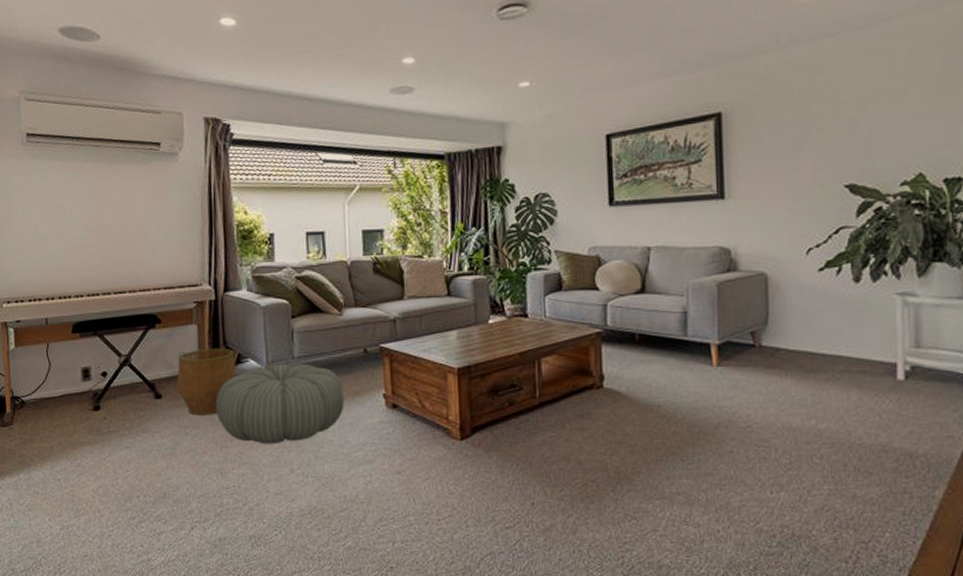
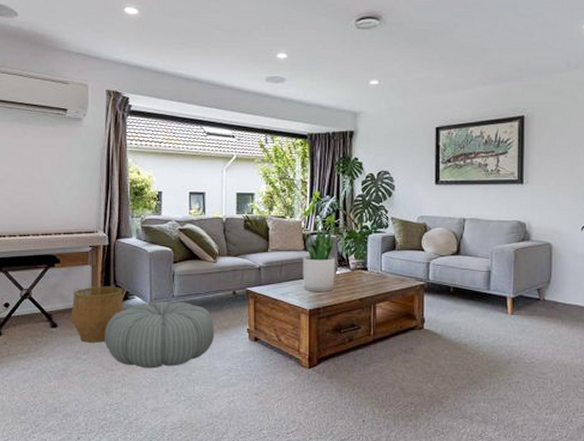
planter: none [446,265,488,347] -> present [303,226,336,293]

